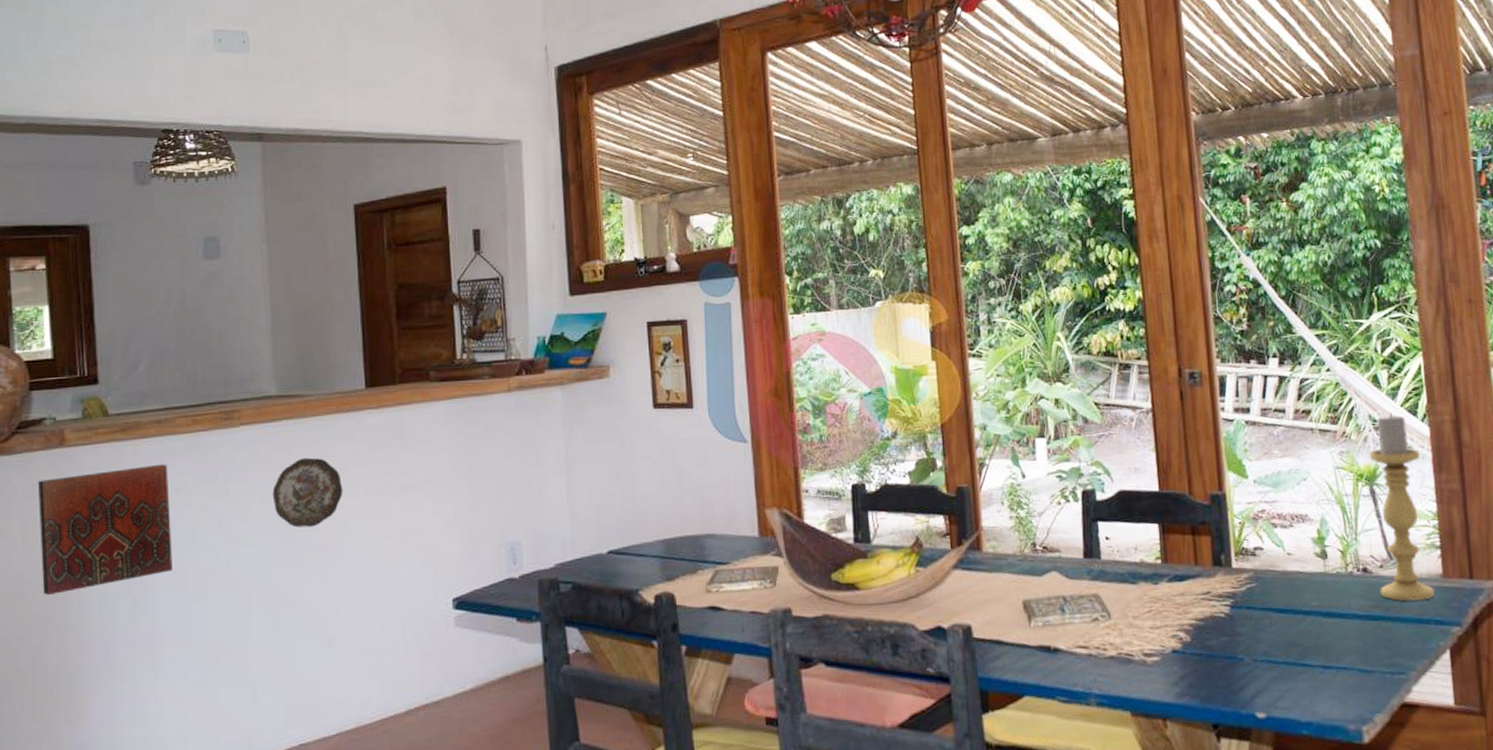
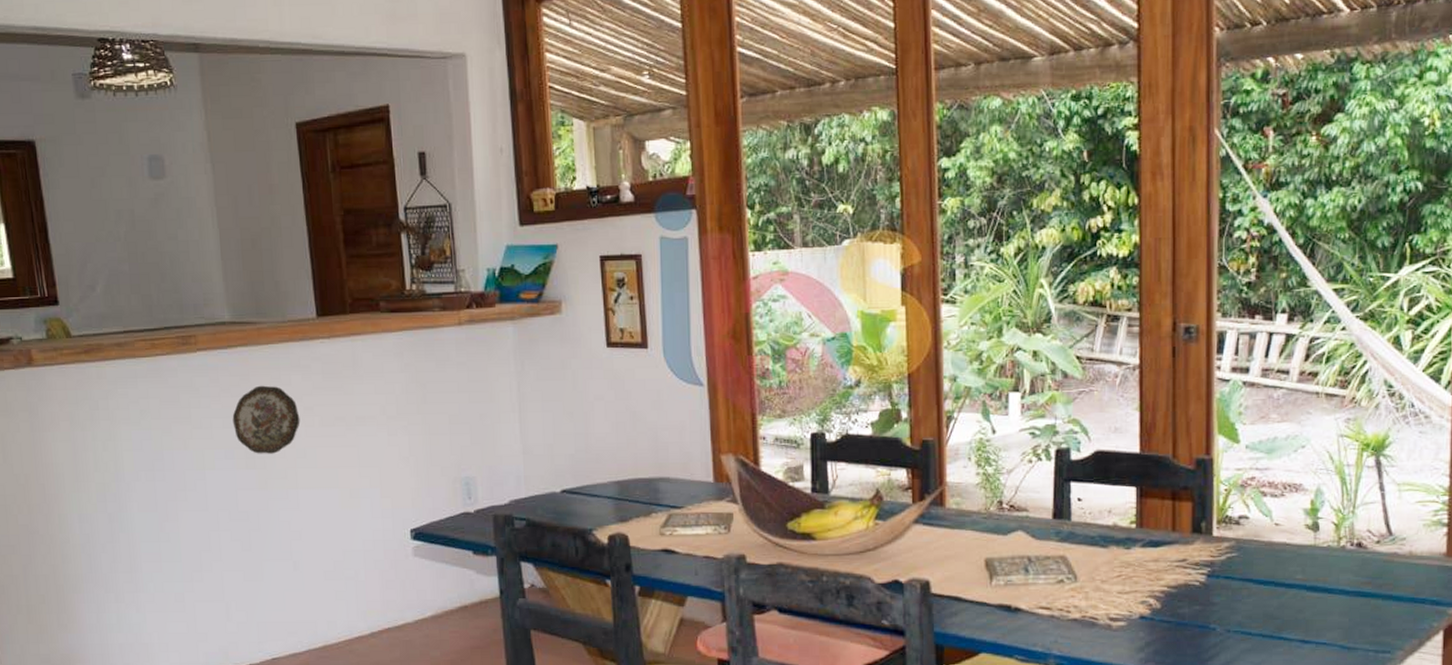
decorative tile: present [37,464,172,596] -> none [11,387,144,509]
candle holder: present [1369,413,1435,602] -> none [1373,379,1438,579]

